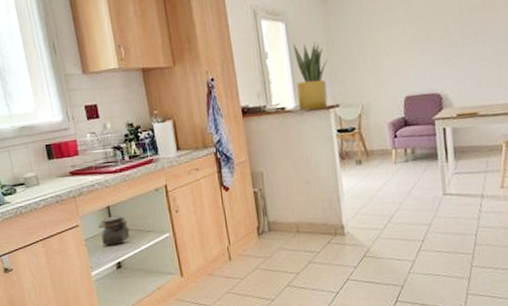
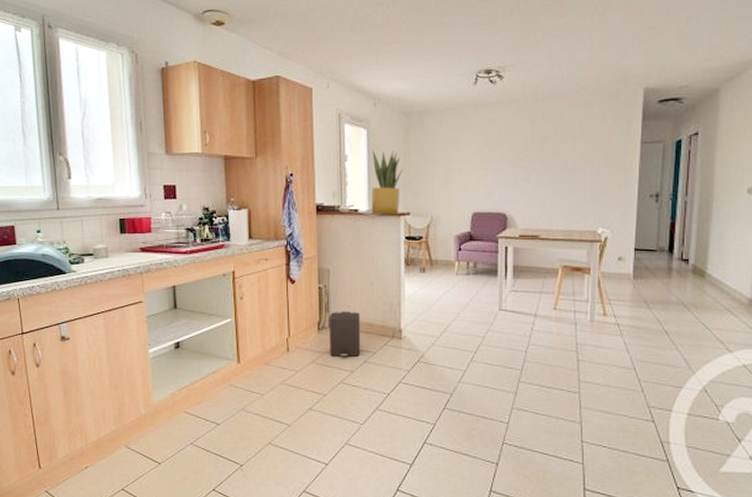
jar: present [98,215,130,246] -> none [161,296,192,325]
pedal bin: none [267,212,304,260] -> present [329,311,361,357]

